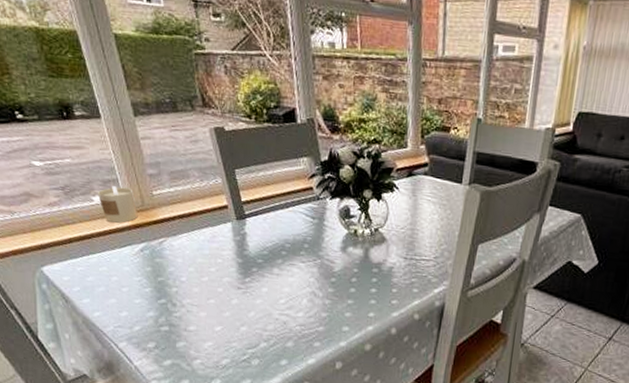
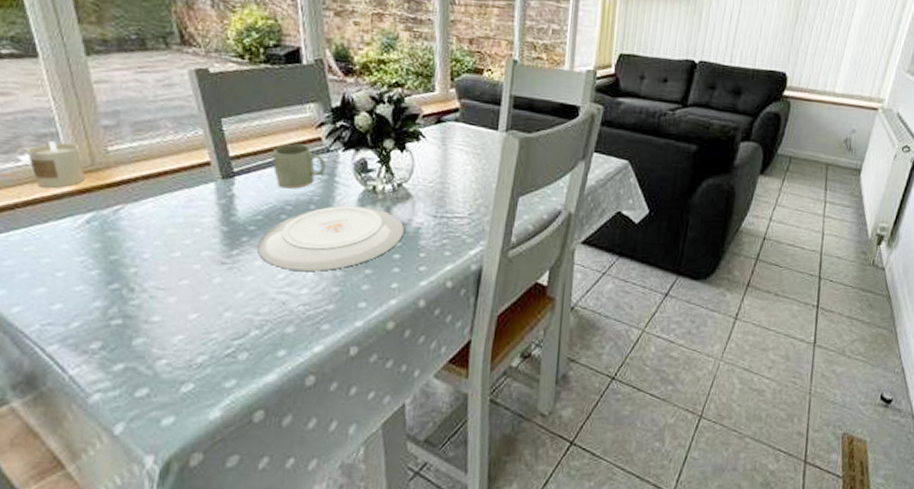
plate: none [264,245,380,299] -> present [257,205,404,272]
mug: none [275,191,316,230] -> present [272,143,326,189]

